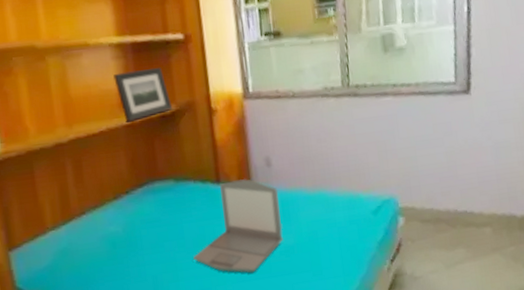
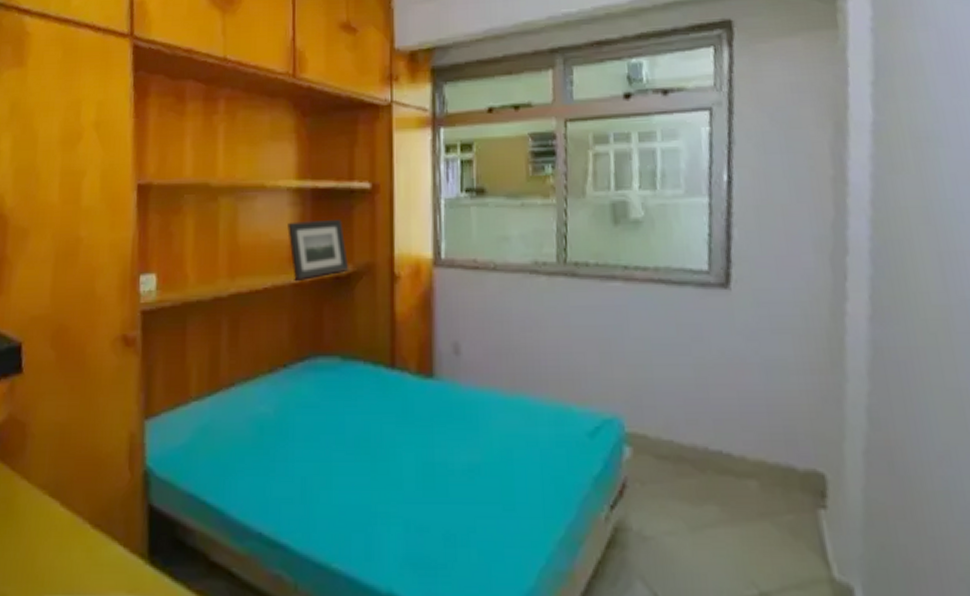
laptop: present [193,179,283,274] -> none [353,367,468,494]

